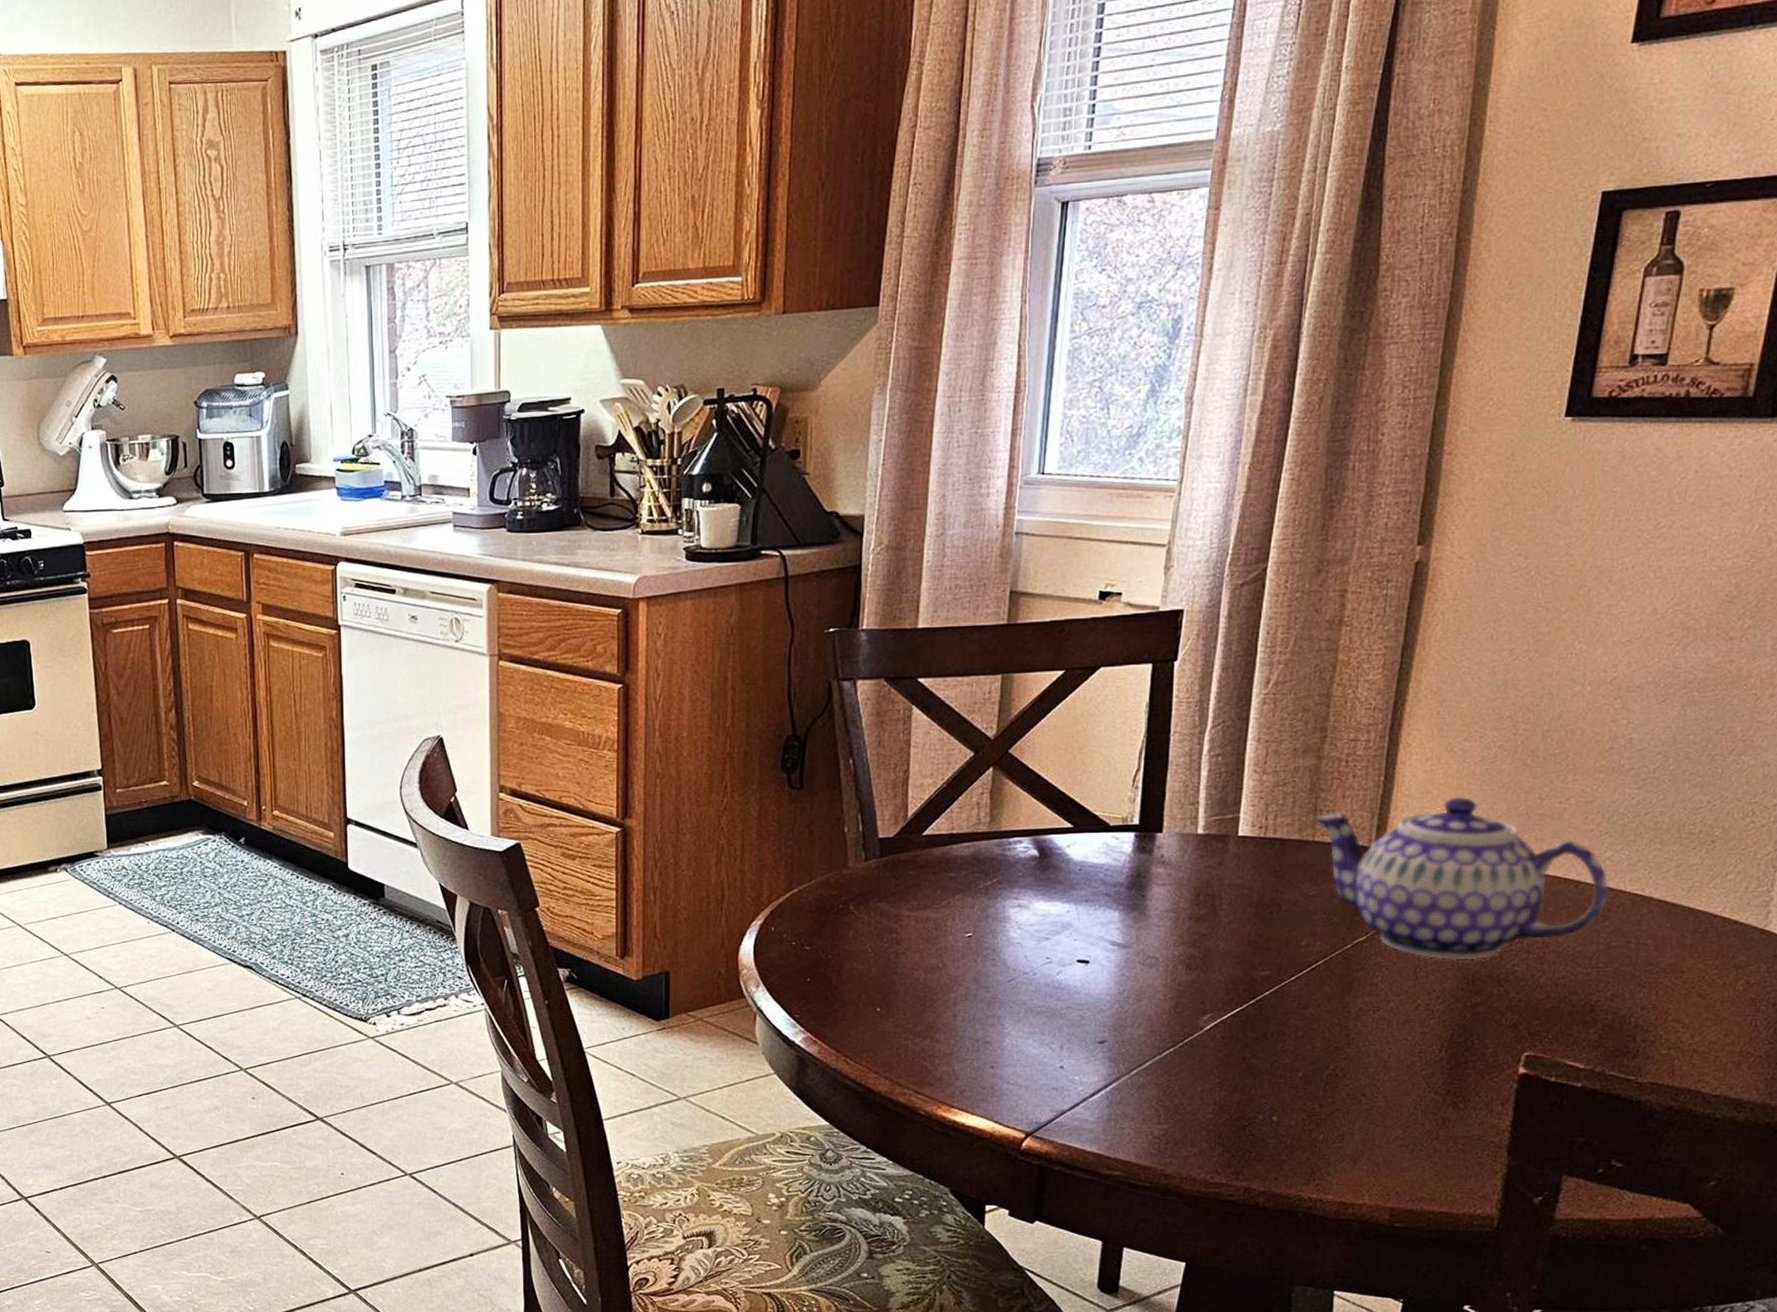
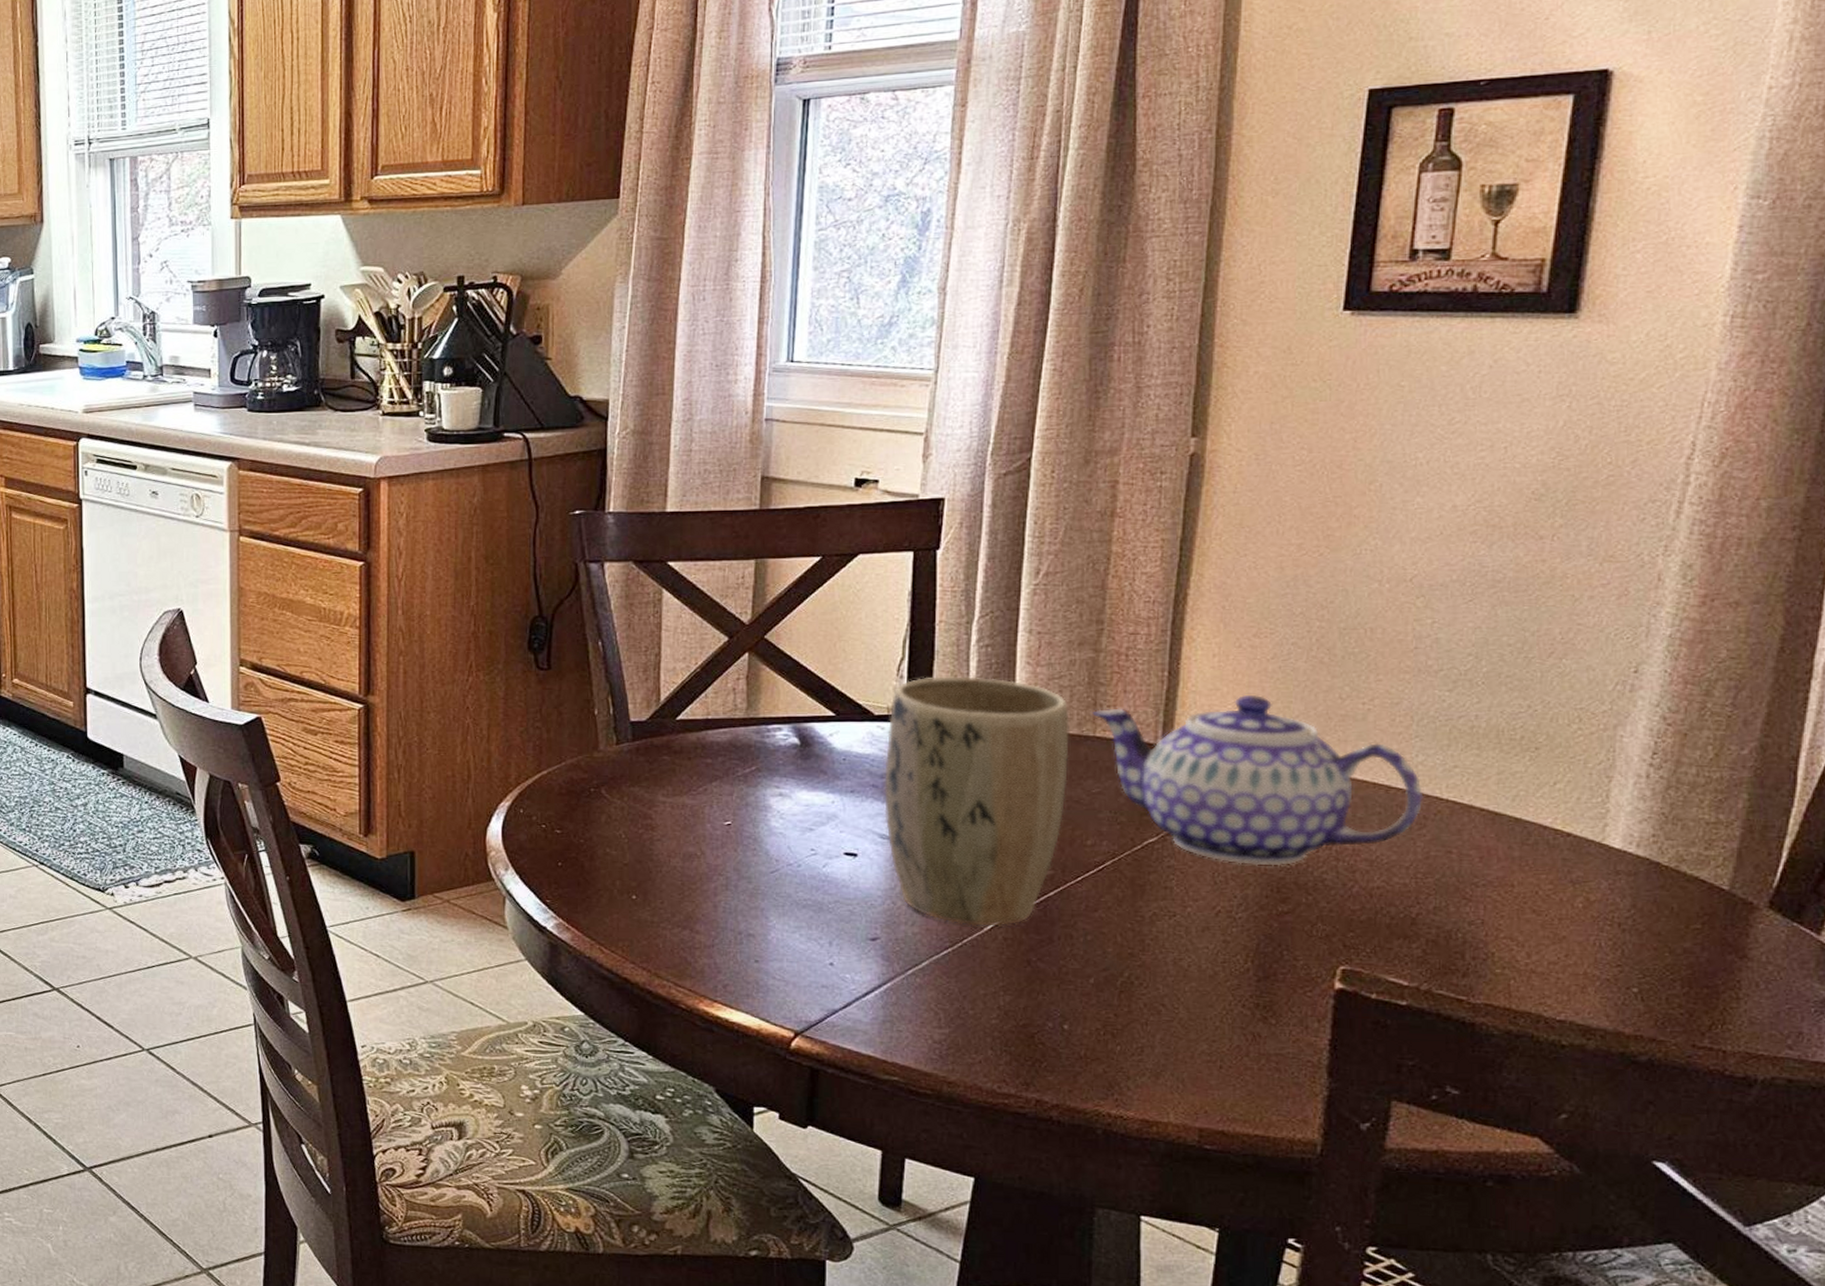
plant pot: none [1116,786,1292,1026] -> present [884,676,1069,927]

